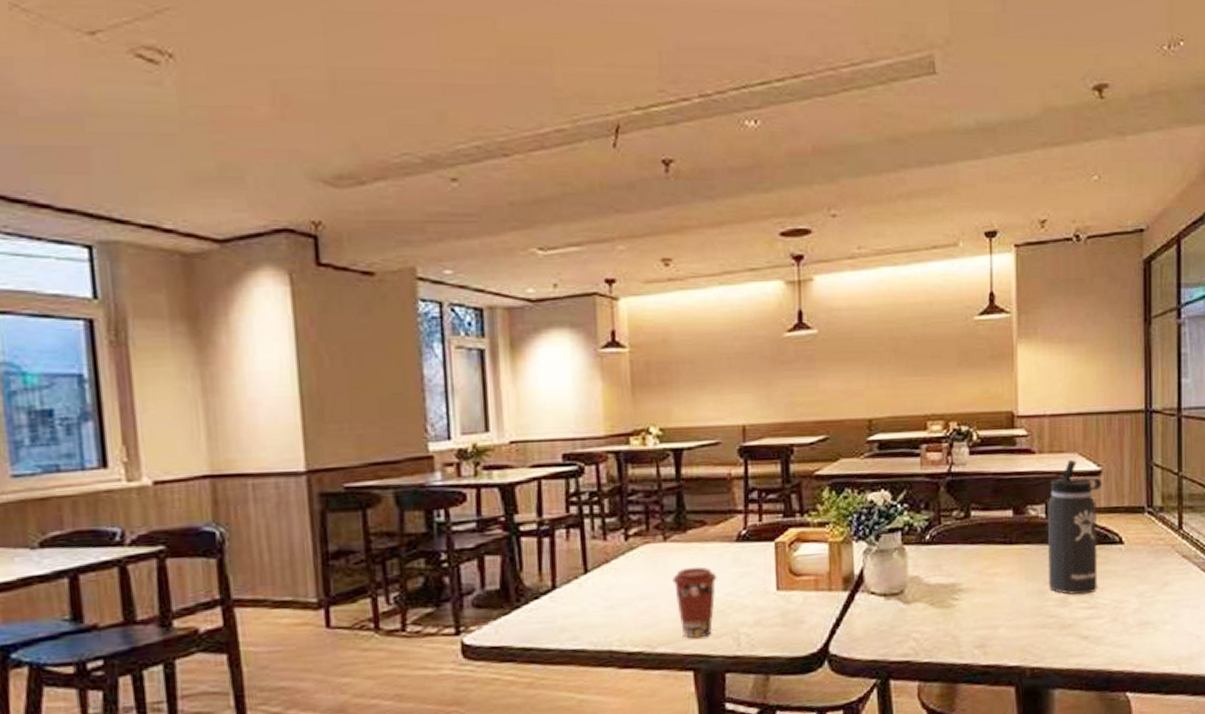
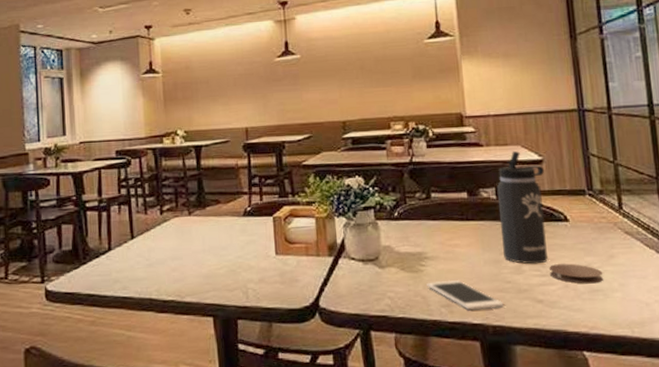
coffee cup: present [673,566,717,639] -> none [196,235,229,292]
cell phone: none [959,614,1046,651] -> present [427,279,505,311]
coaster: none [1097,593,1155,616] -> present [548,263,604,284]

